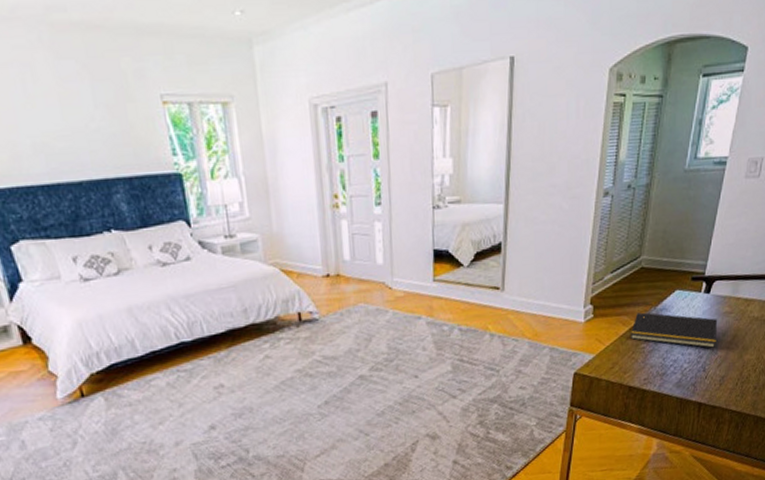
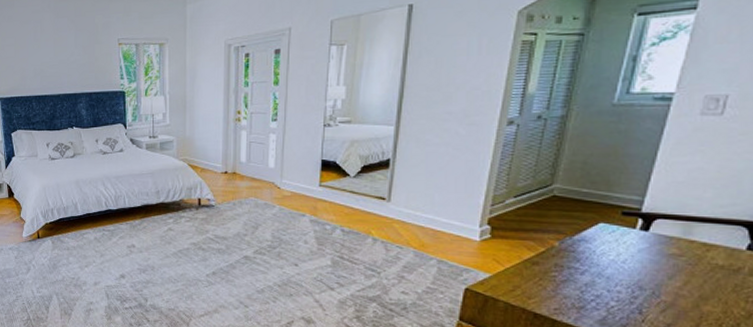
notepad: present [630,312,718,348] -> none [536,240,661,290]

